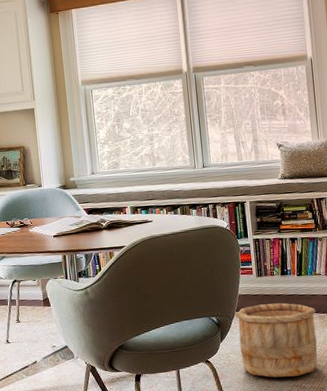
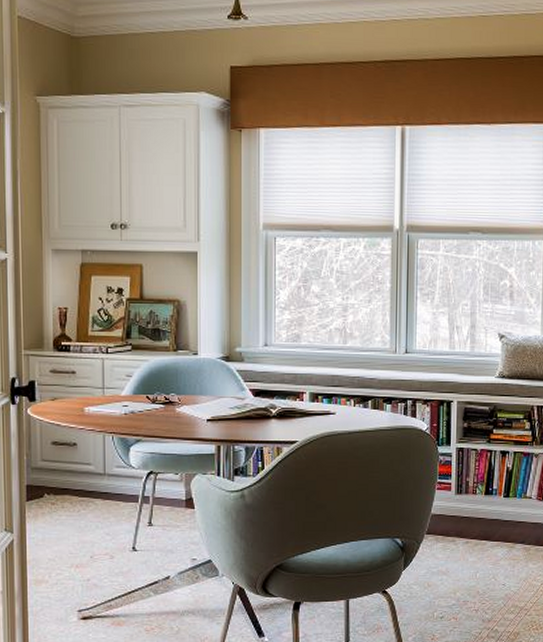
wooden bucket: present [235,302,318,378] -> none [424,528,521,618]

